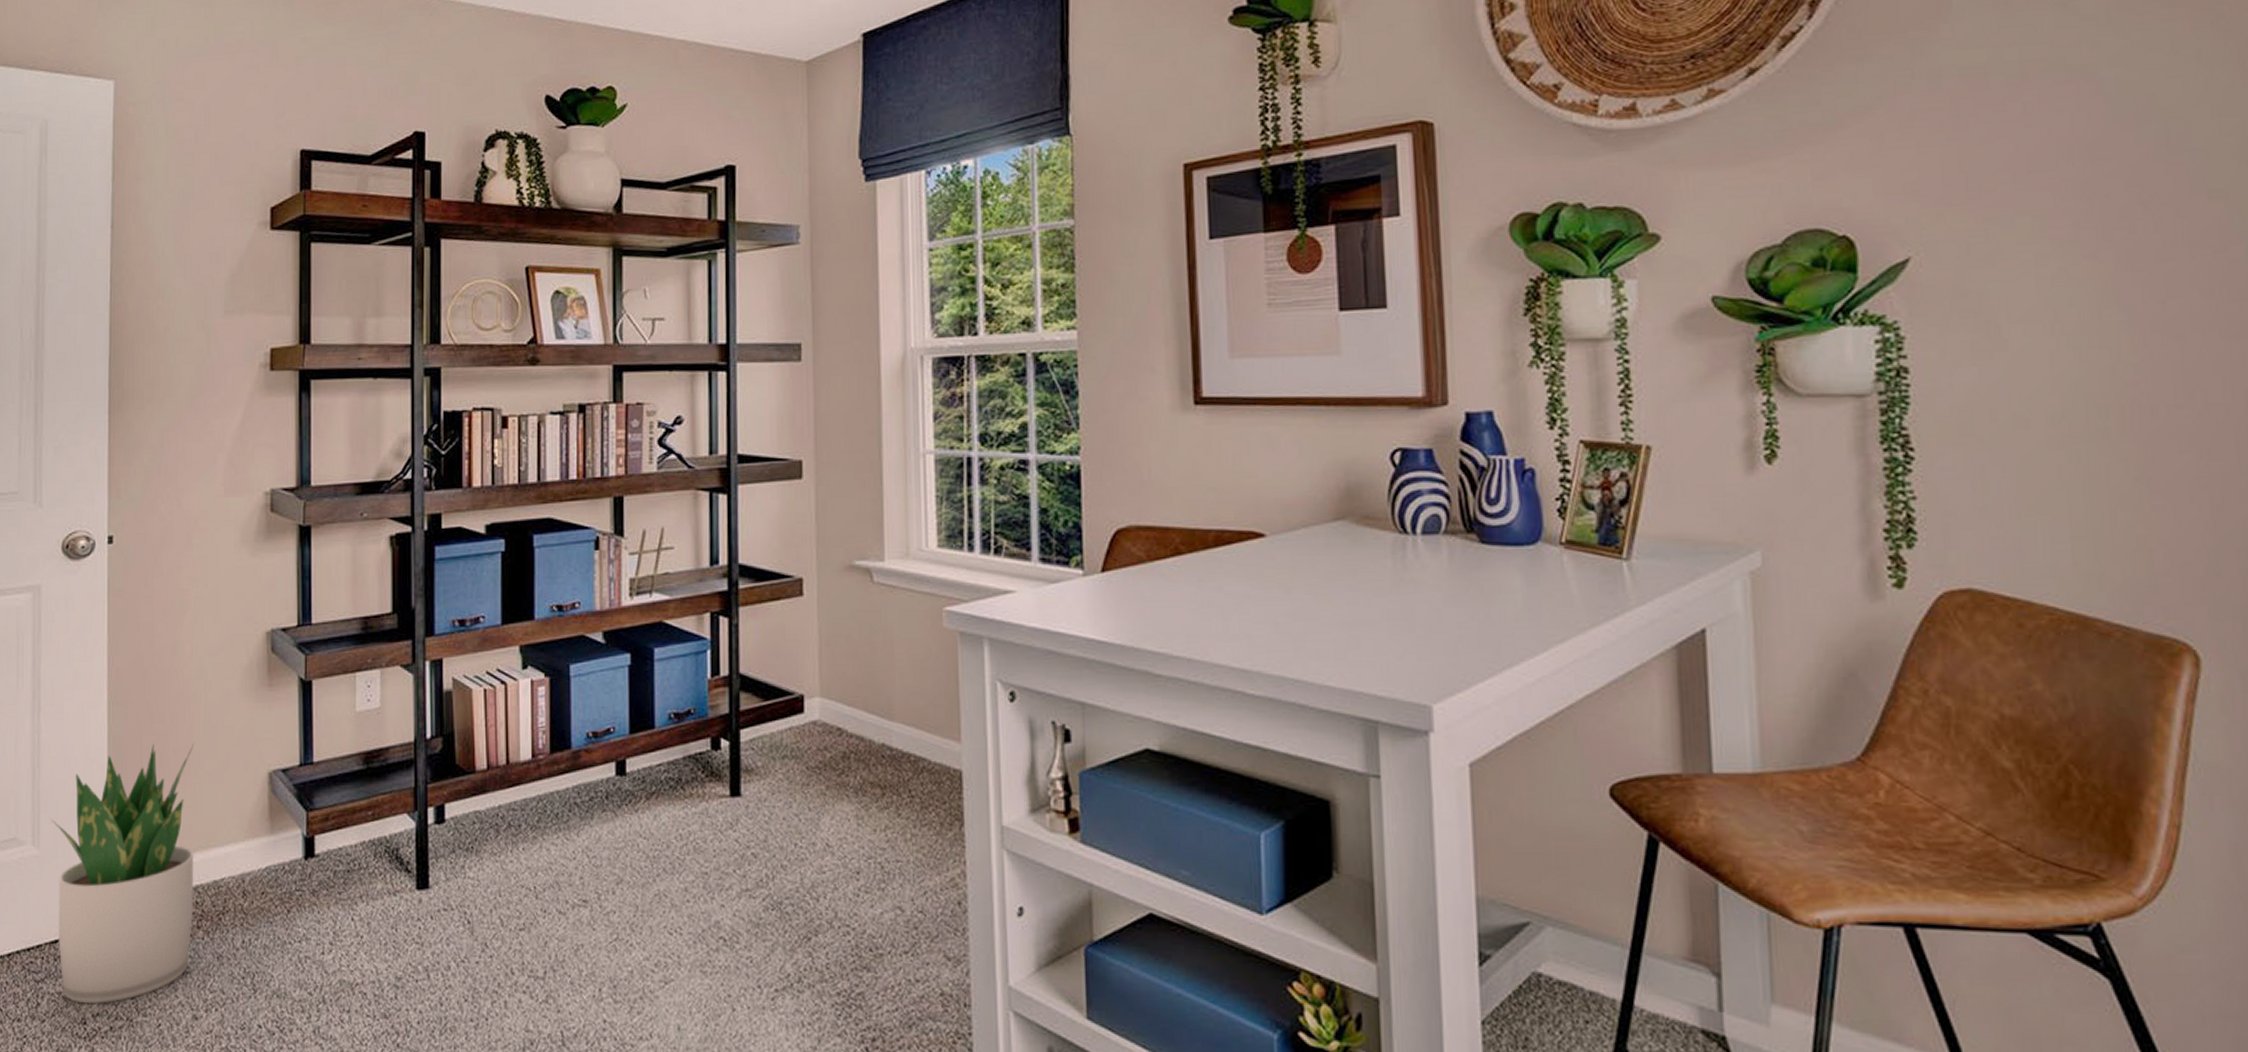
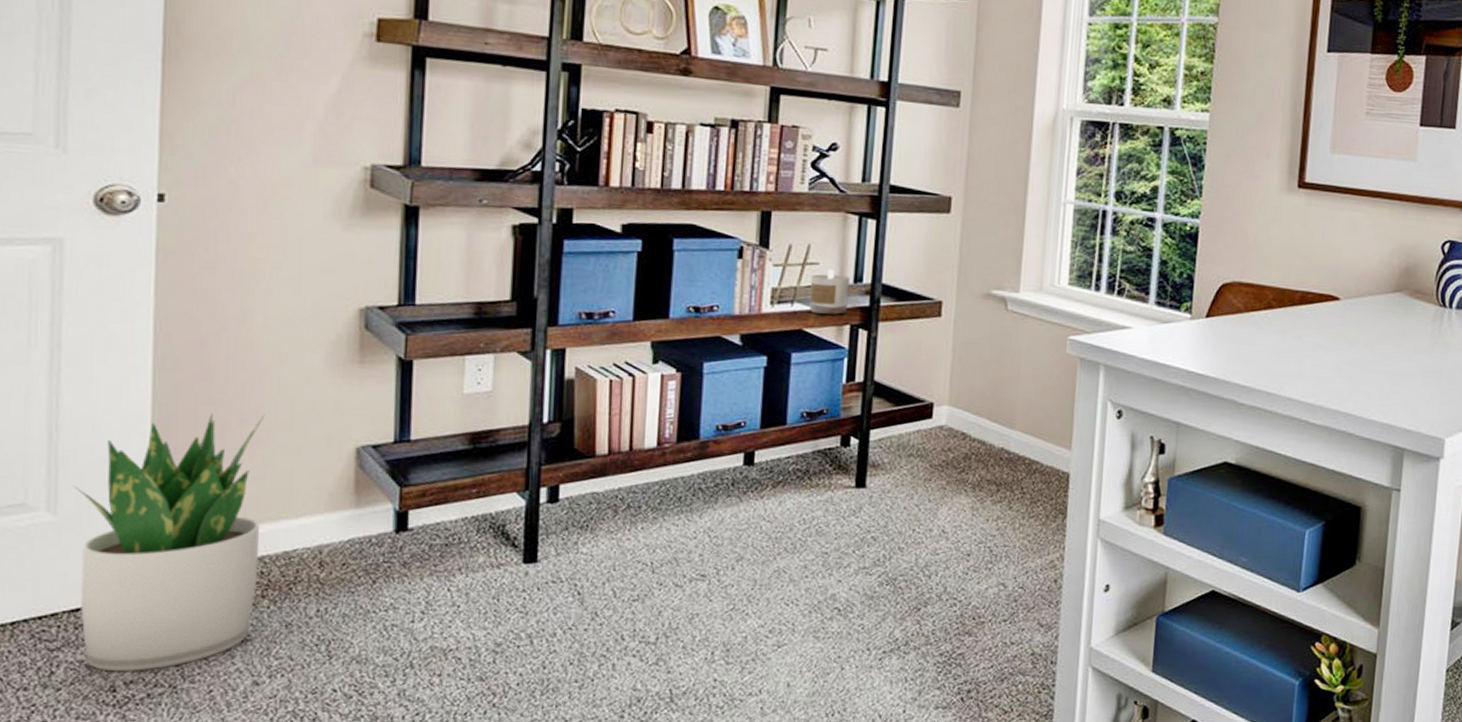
candle: none [667,552,707,602] -> present [809,269,851,315]

